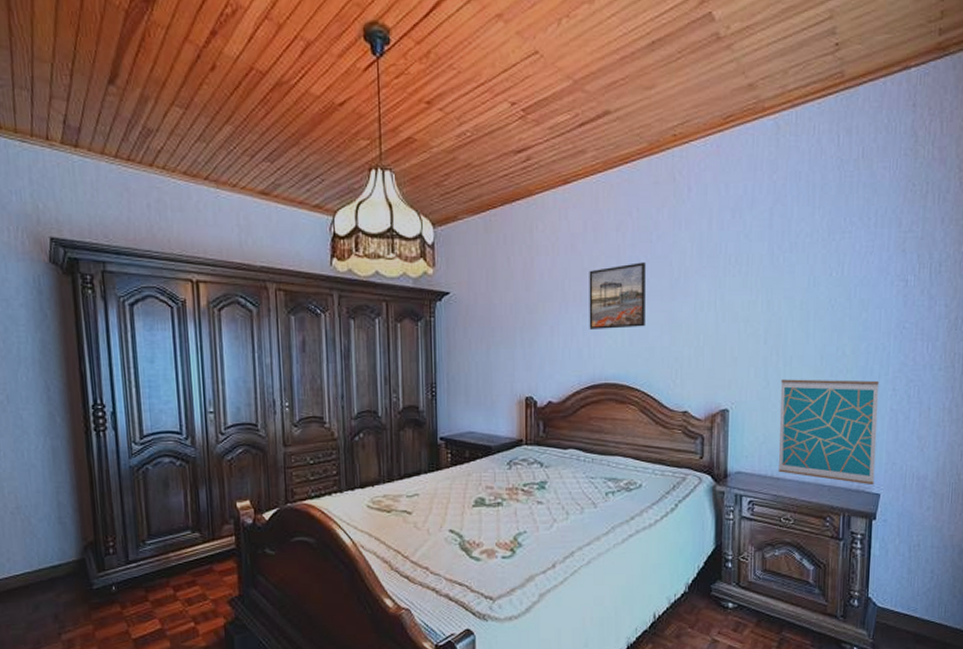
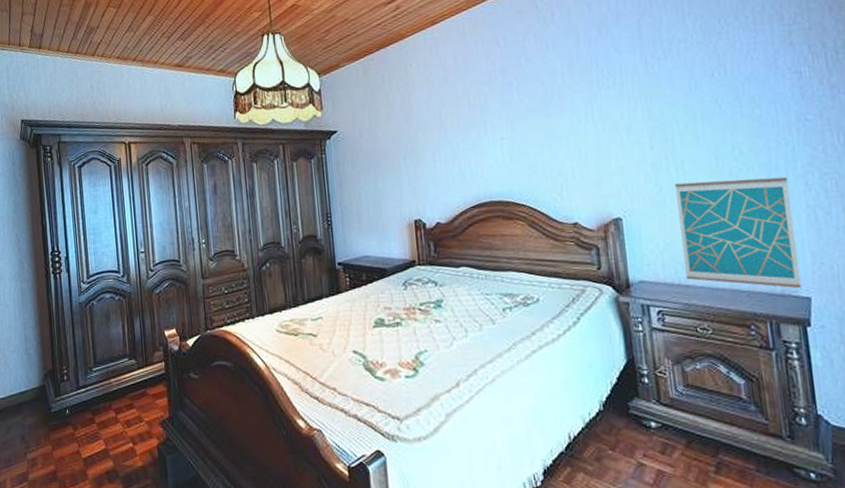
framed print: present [589,262,646,329] -> none [463,85,524,152]

